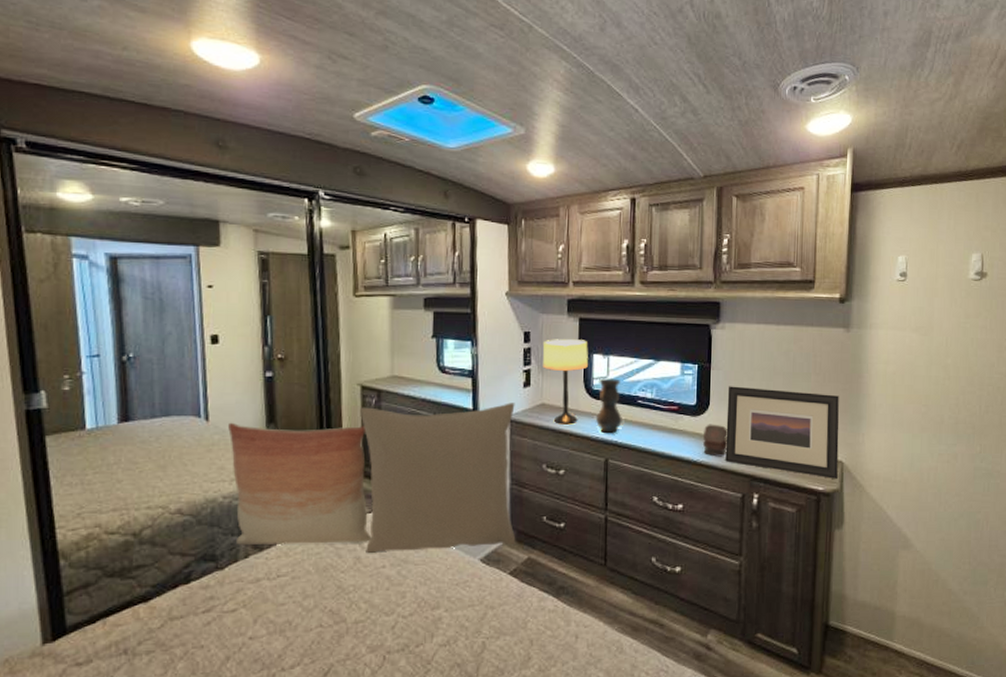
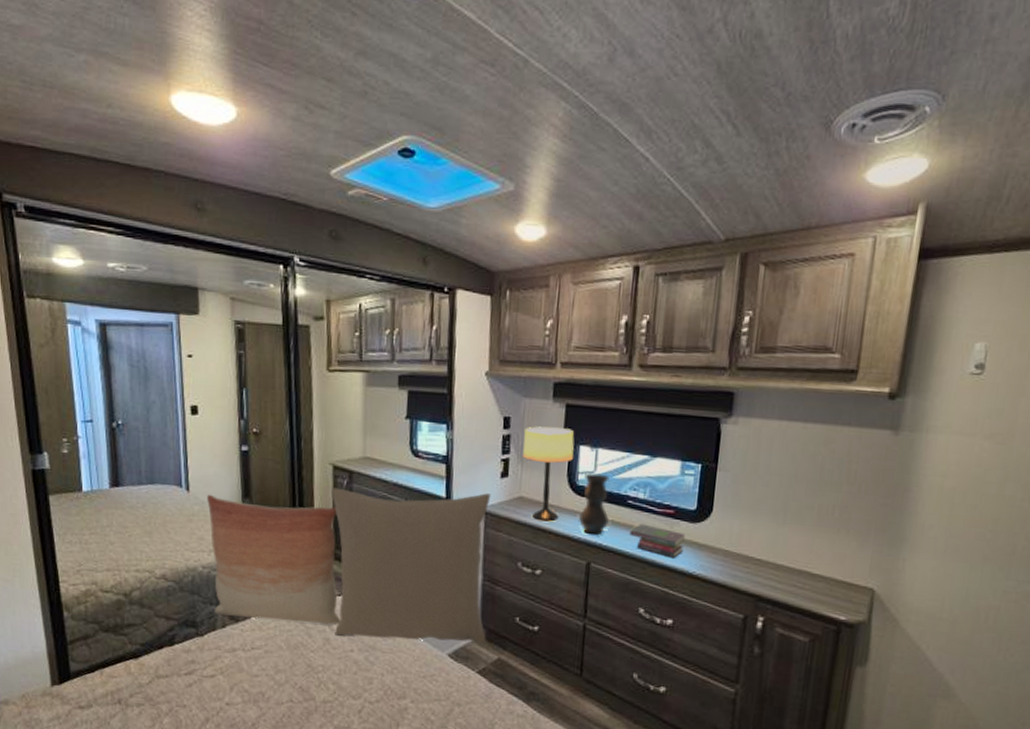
books: none [641,420,689,449] -> present [629,524,686,558]
jewelry box: present [702,424,727,457] -> none [701,532,732,571]
picture frame: present [725,386,839,480] -> none [726,491,877,610]

